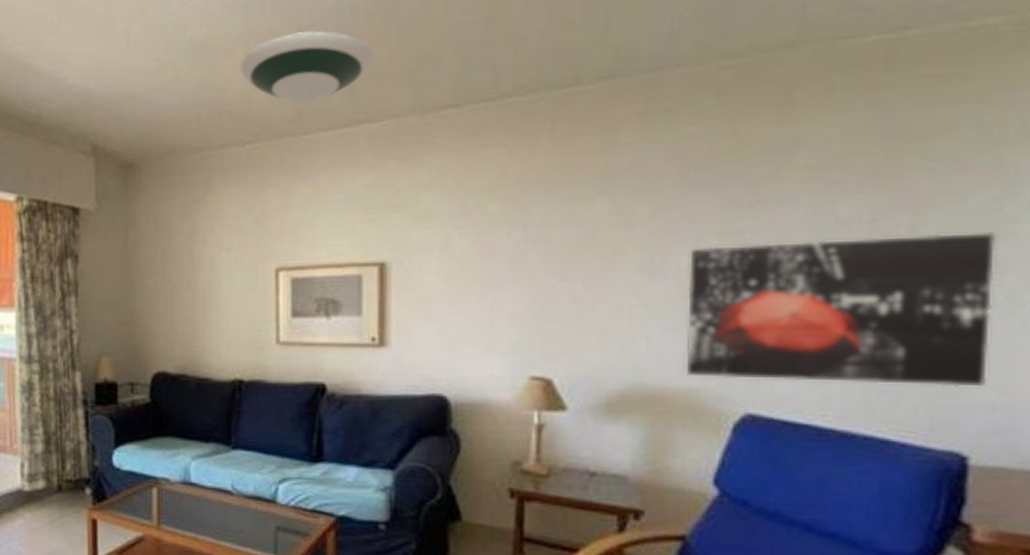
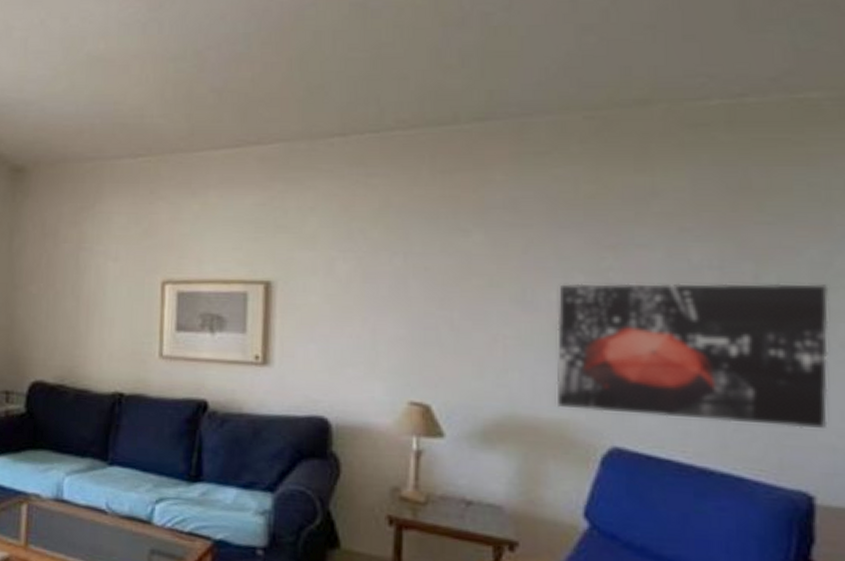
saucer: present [241,31,372,104] -> none [136,53,264,122]

